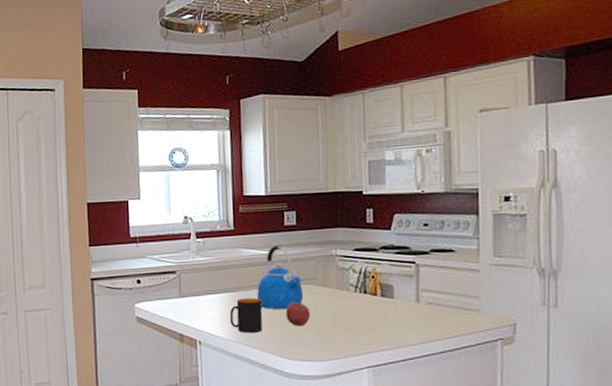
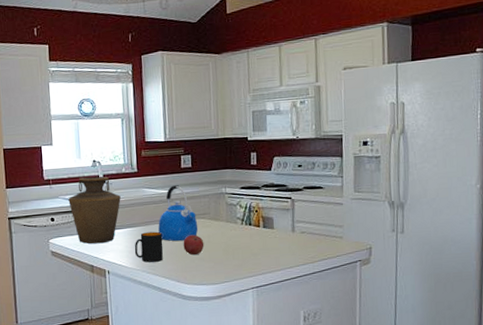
vase: none [156,234,215,311] -> present [68,176,121,244]

